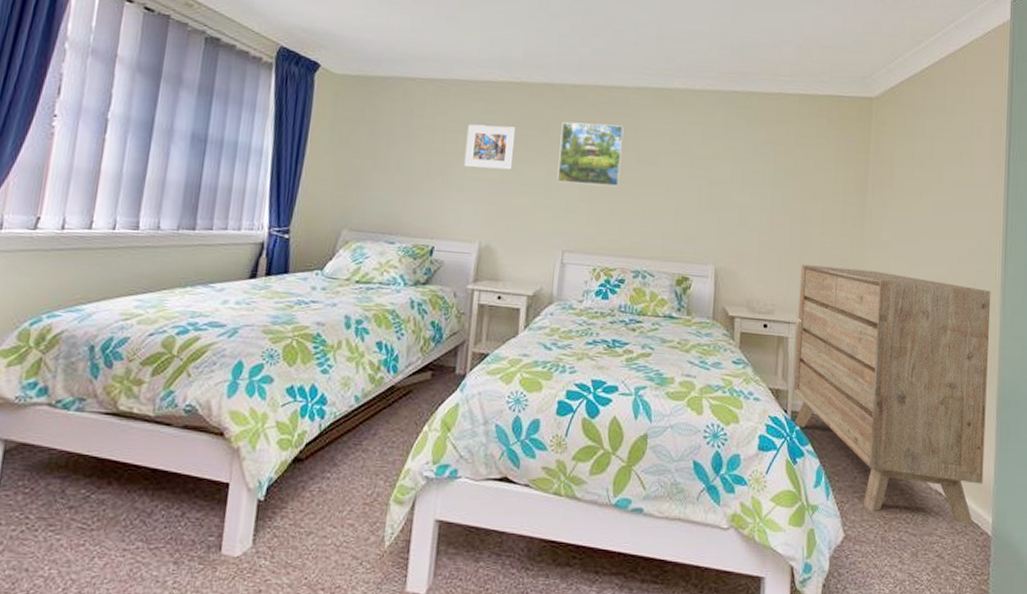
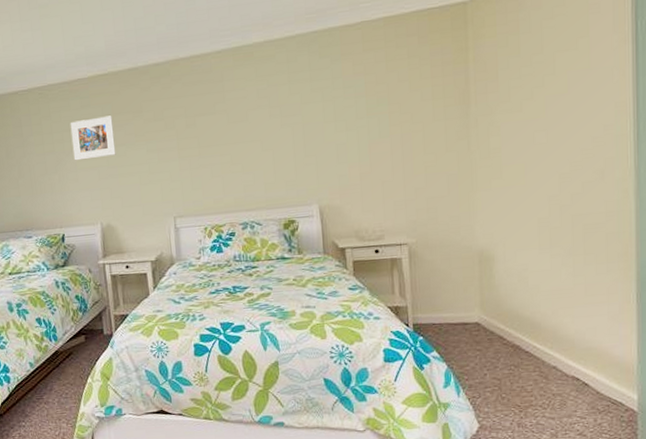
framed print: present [557,122,624,187] -> none [152,92,215,157]
dresser: present [793,264,991,528] -> none [406,176,625,406]

